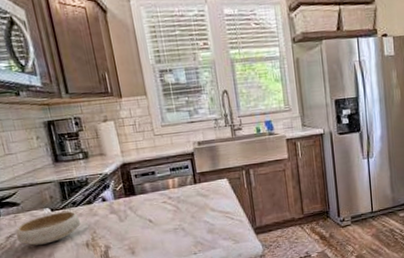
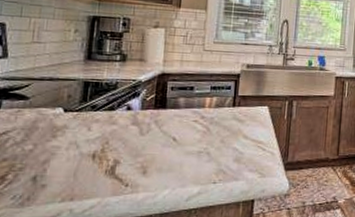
bowl: present [16,211,81,246] -> none [11,114,94,148]

